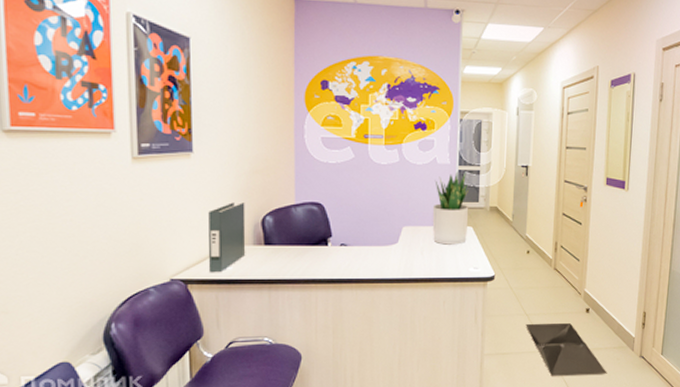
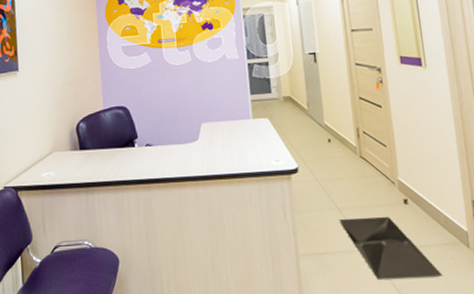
binder: present [208,202,246,273] -> none [32,112,65,179]
planter: present [432,171,470,245] -> none [226,64,265,139]

